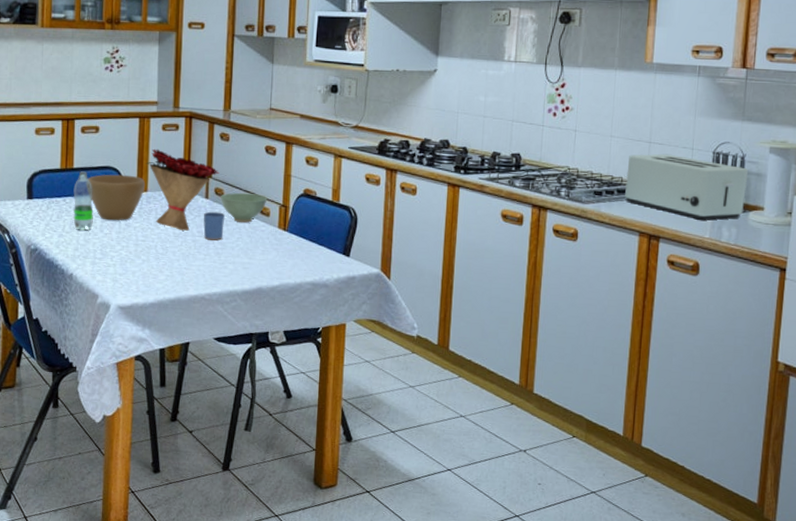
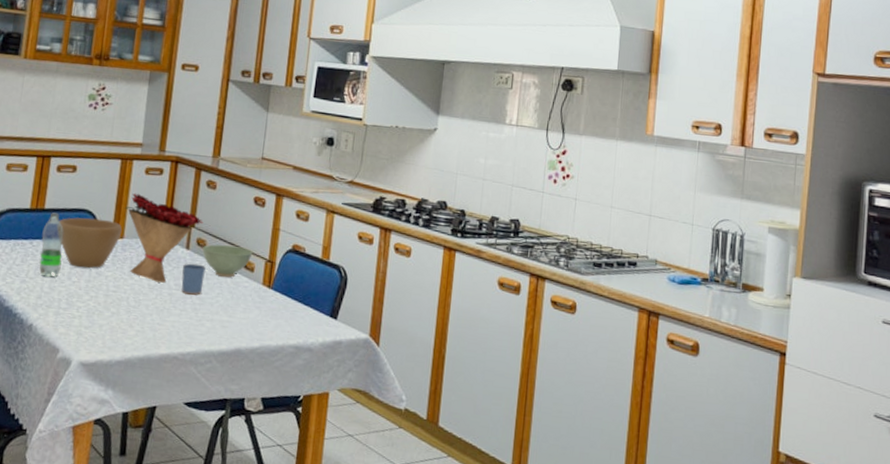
toaster: present [625,153,748,220] -> none [624,227,747,299]

